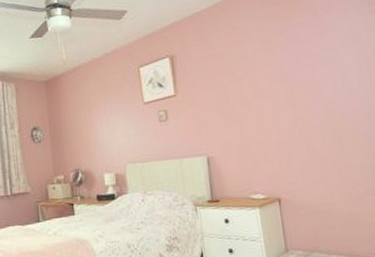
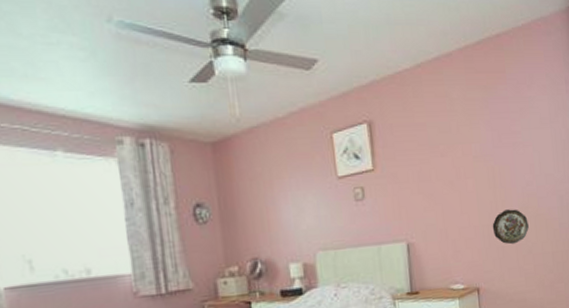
decorative plate: none [292,125,333,158] -> present [492,209,529,245]

